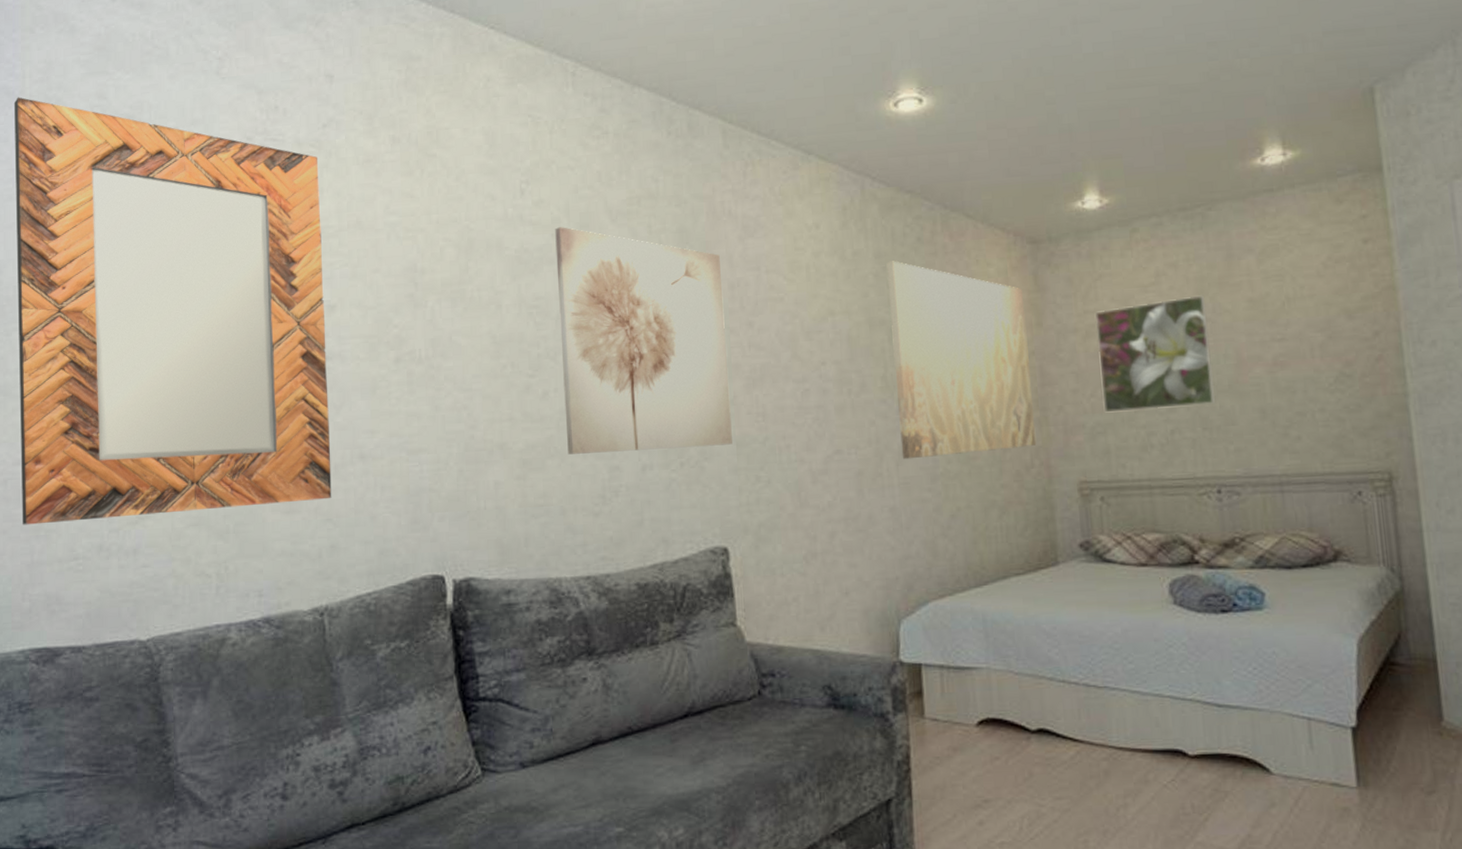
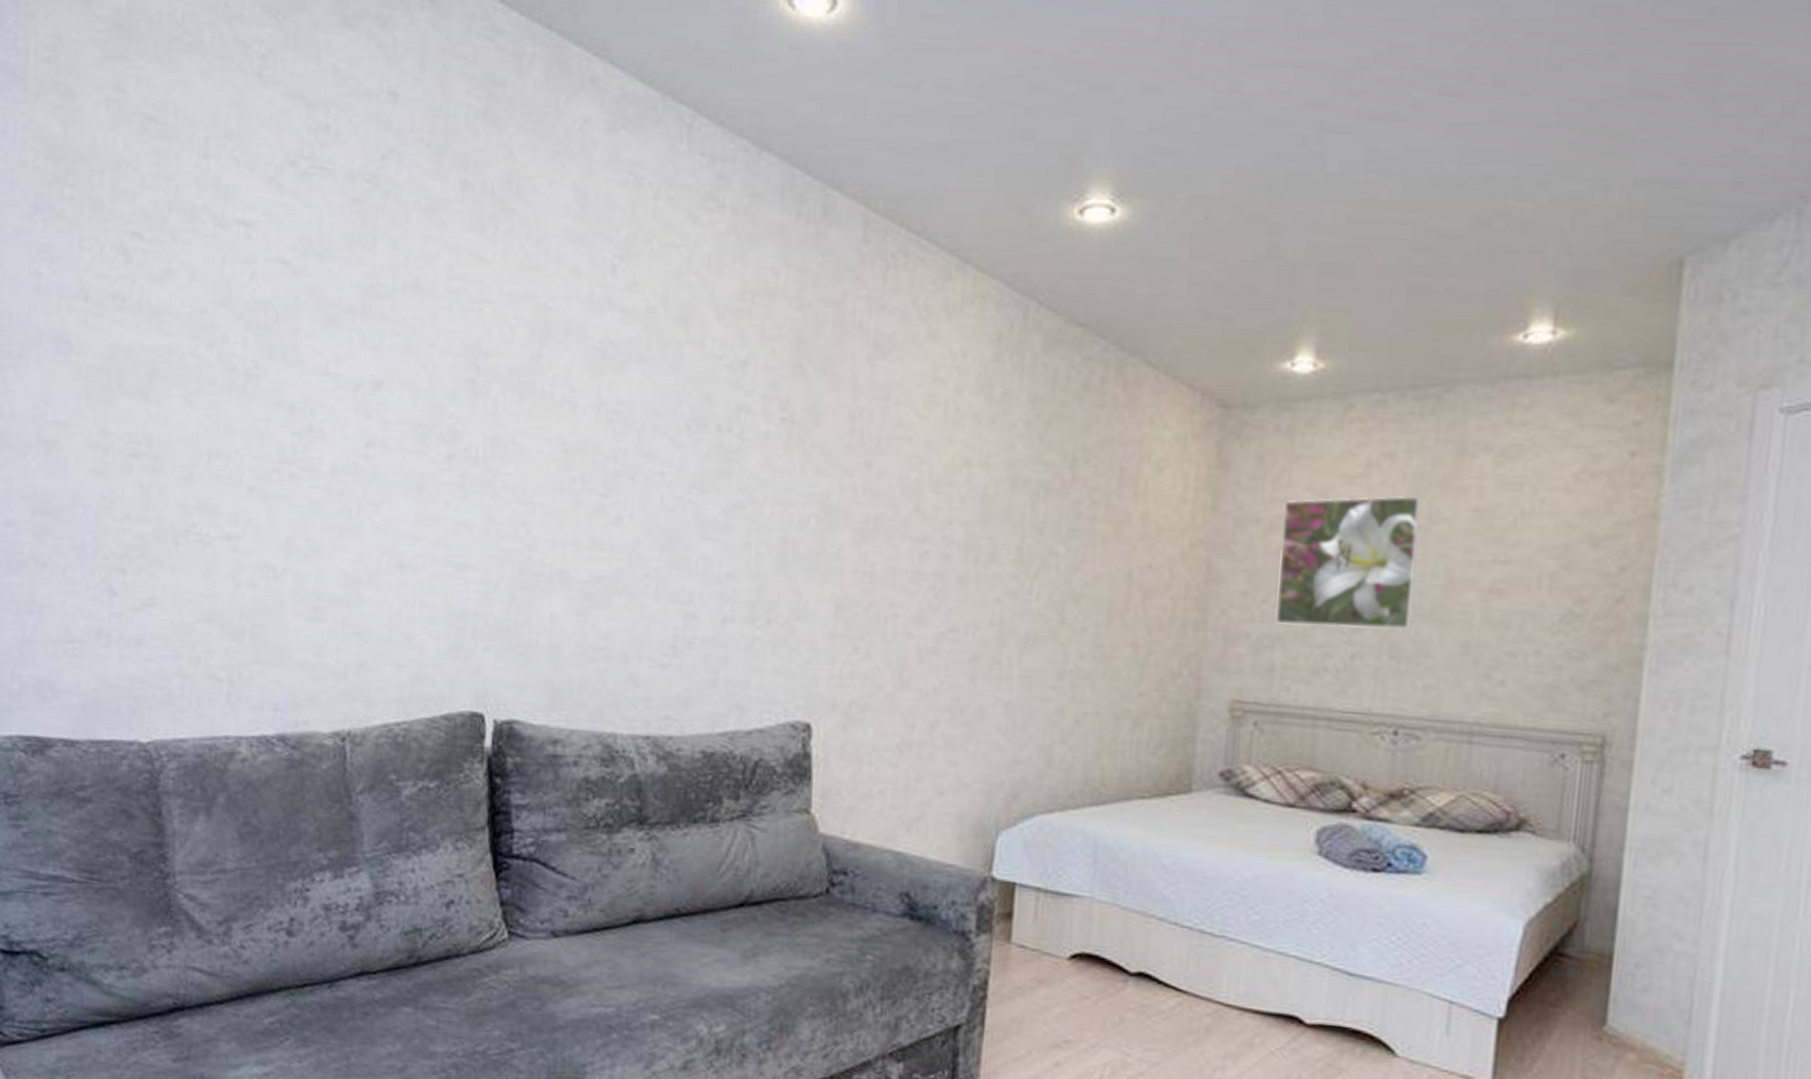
home mirror: present [13,97,332,525] -> none [12,77,373,610]
wall art: present [555,227,732,455] -> none [638,318,842,606]
wall art: present [886,261,1037,460] -> none [1027,408,1201,652]

